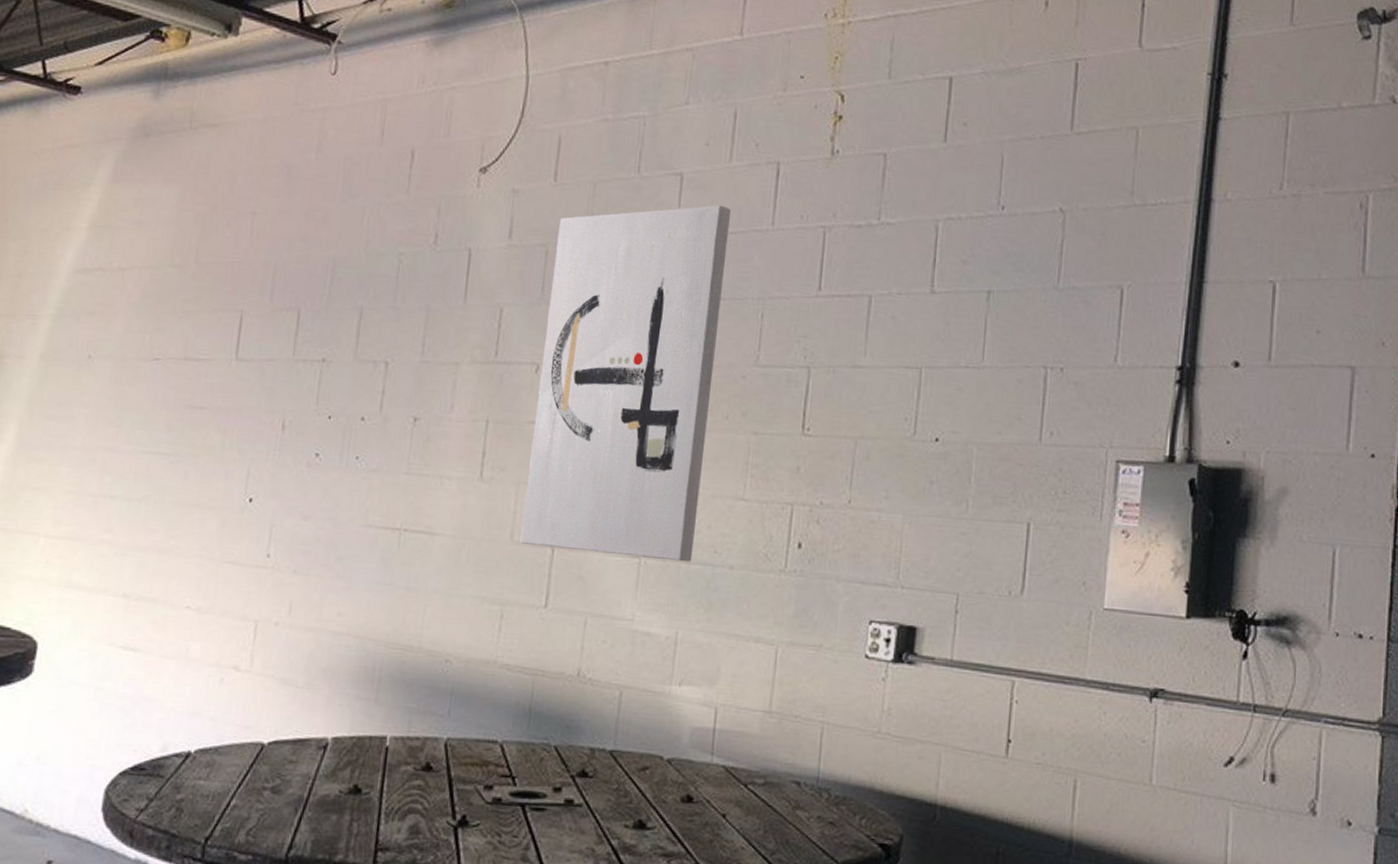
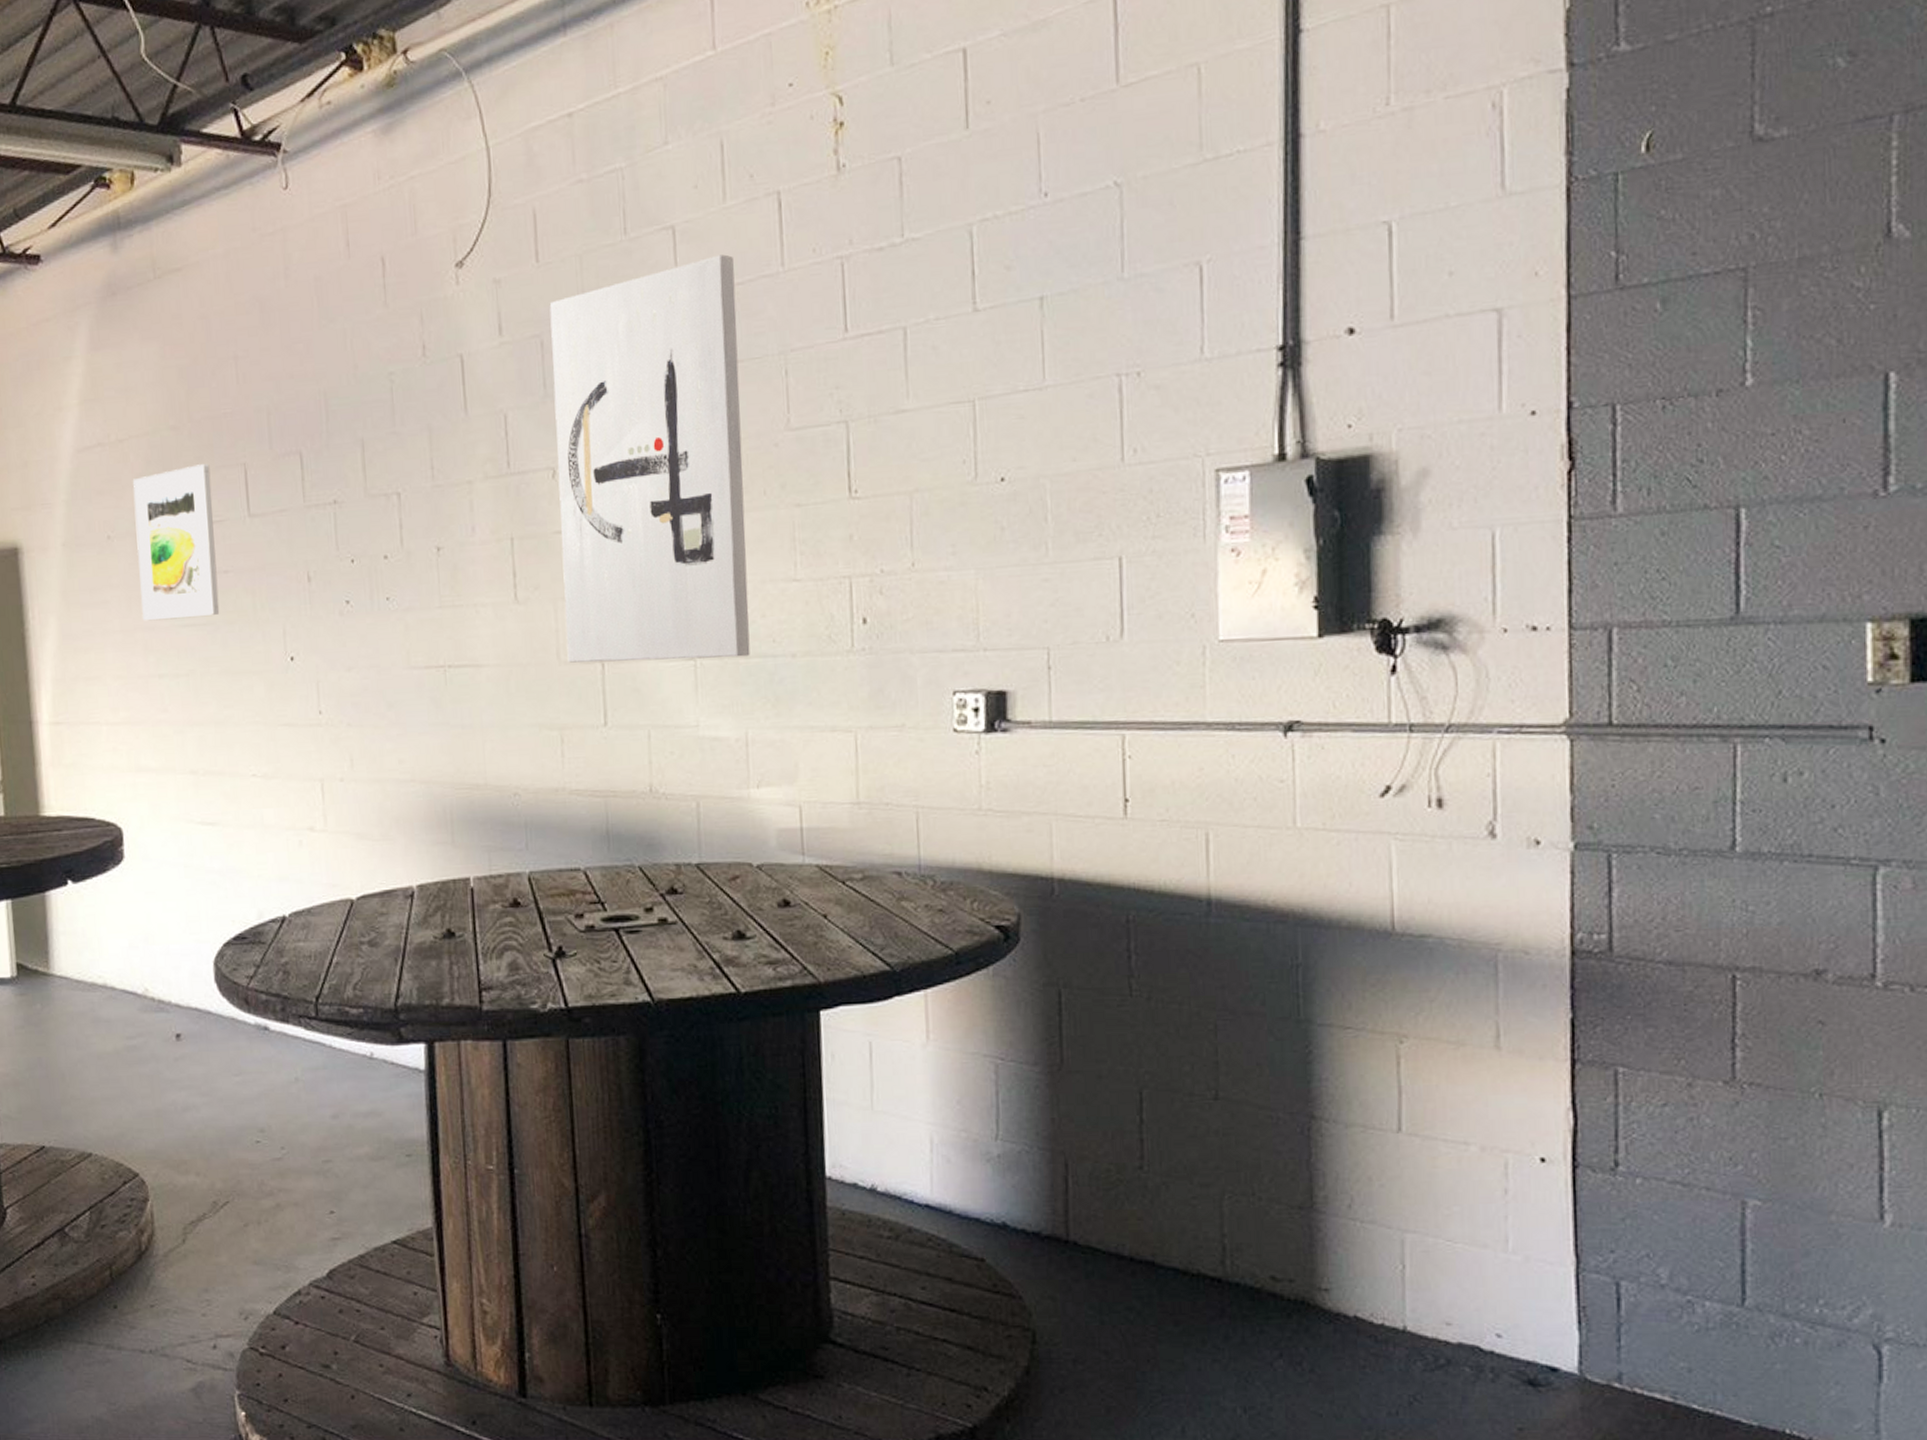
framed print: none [106,304,207,447] -> present [132,464,220,621]

